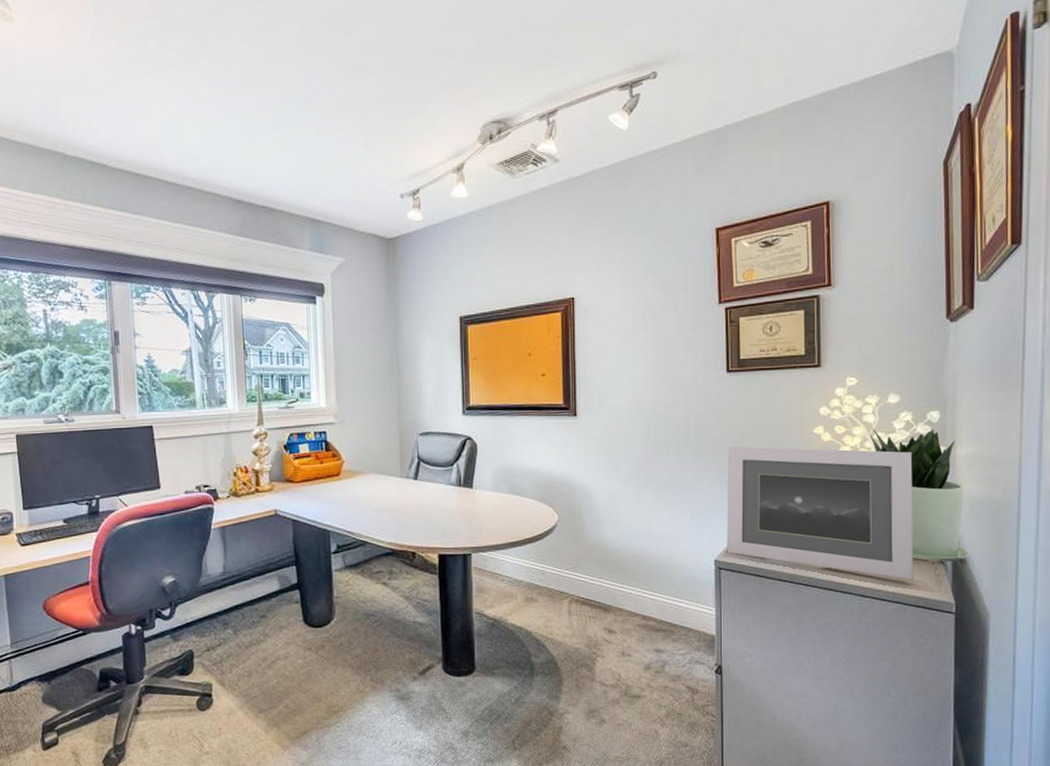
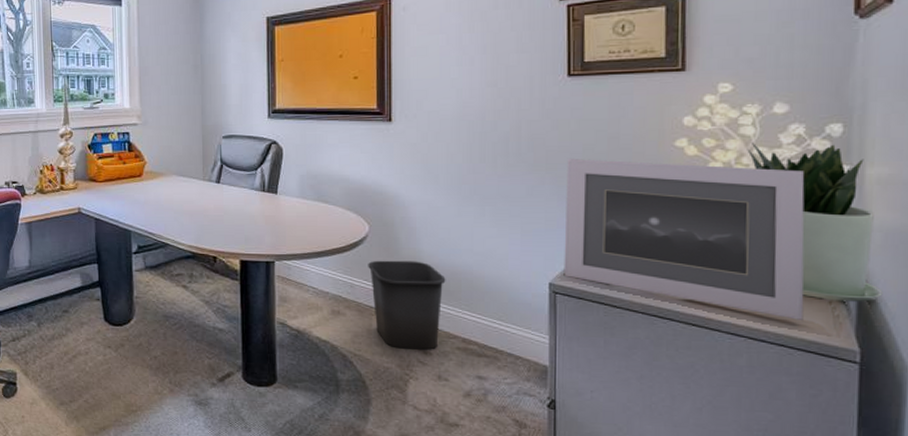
waste bin: none [558,546,627,630] -> present [368,260,446,350]

